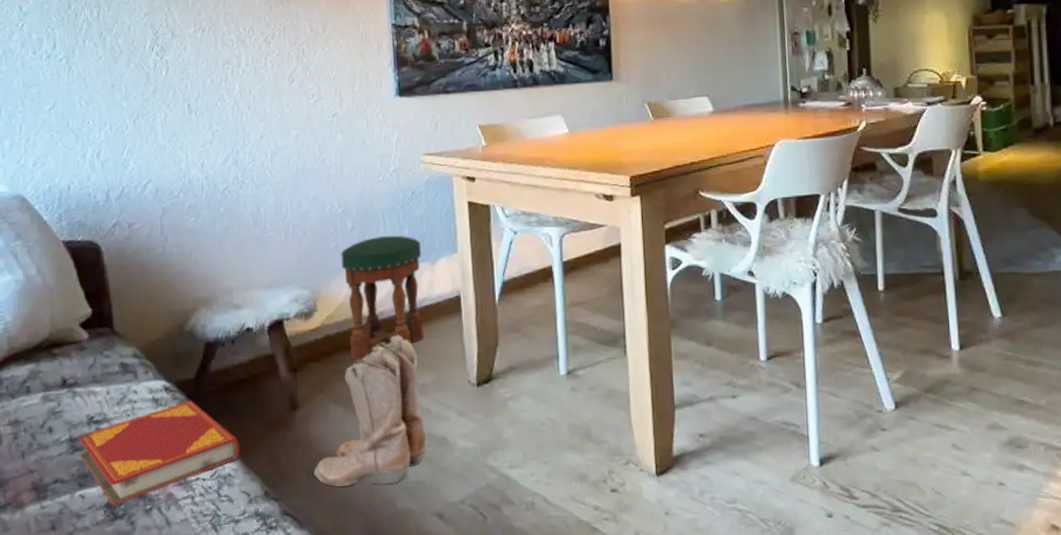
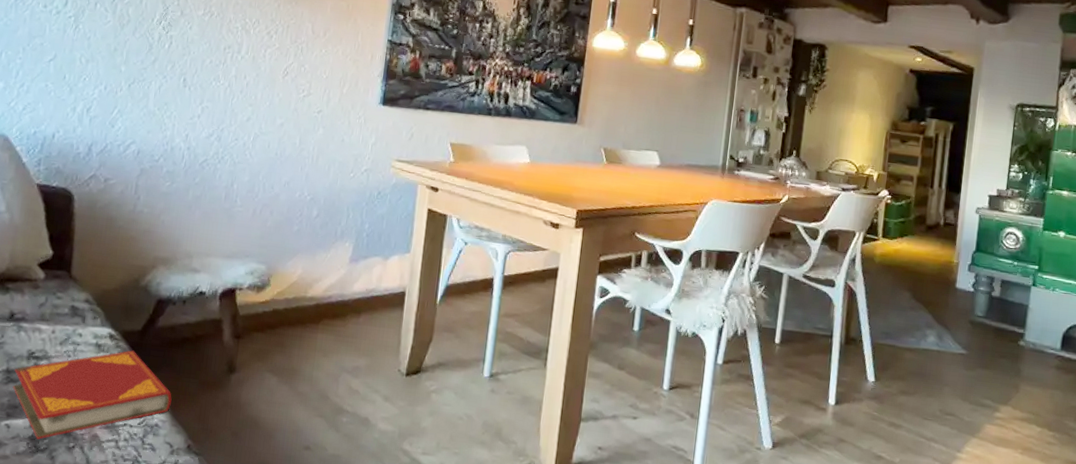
boots: present [313,334,426,486] -> none [238,318,356,454]
stool: present [341,235,425,361] -> none [293,227,378,337]

